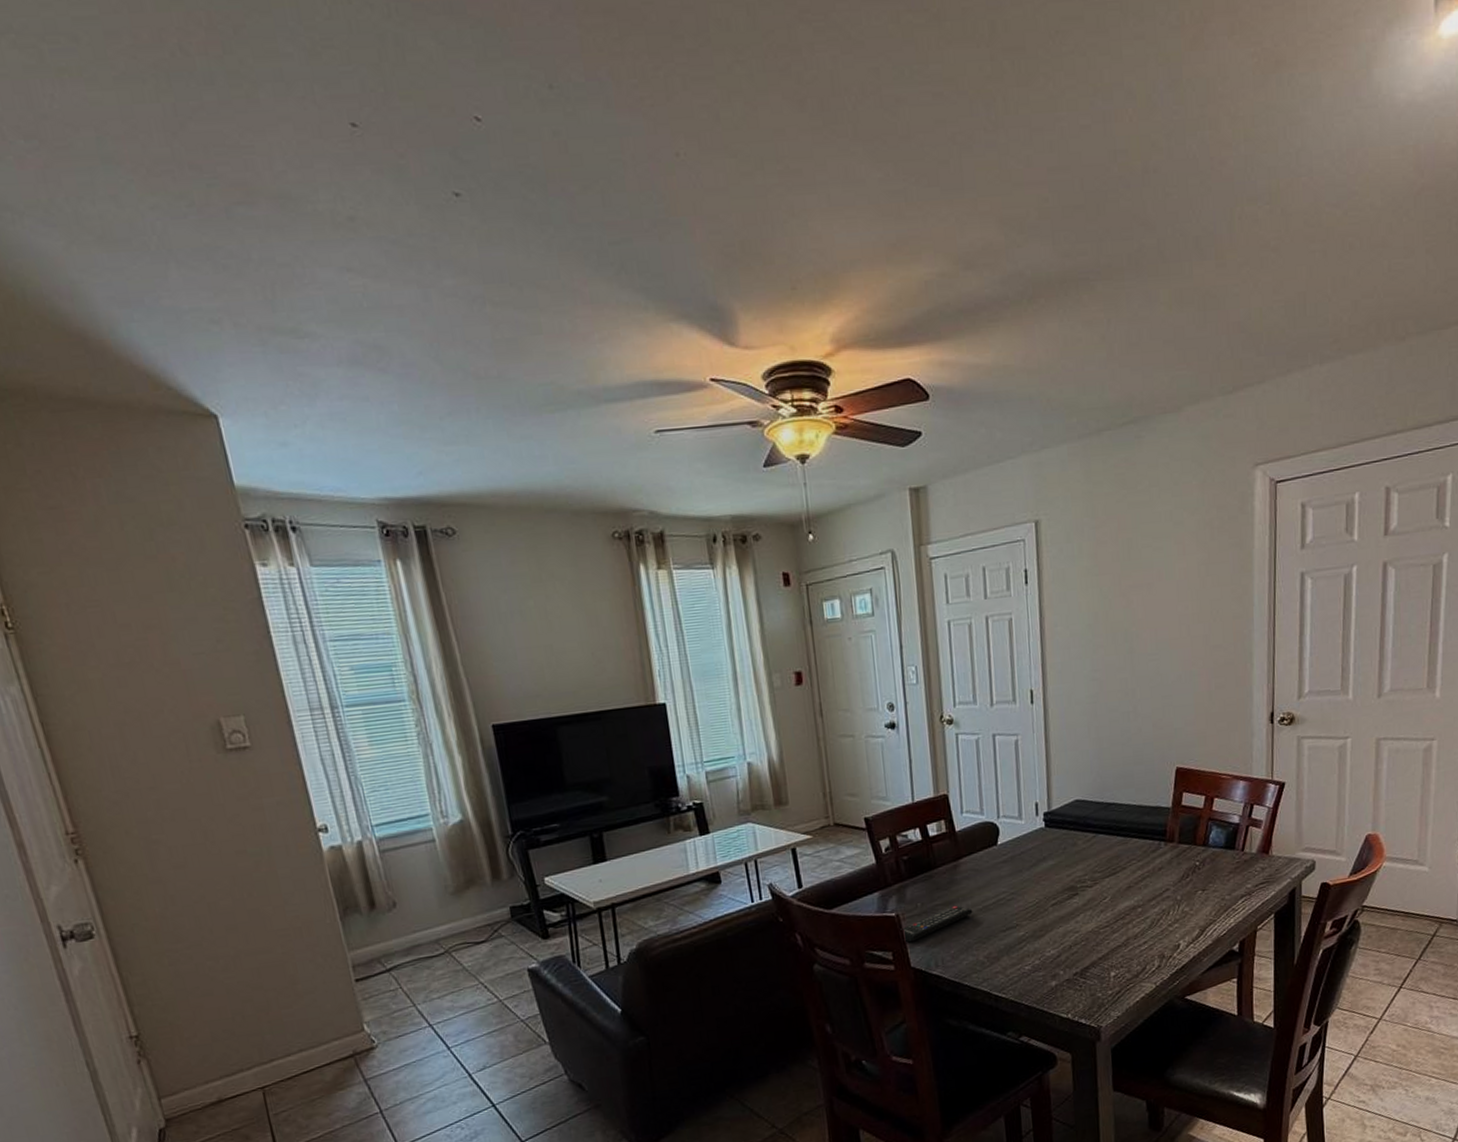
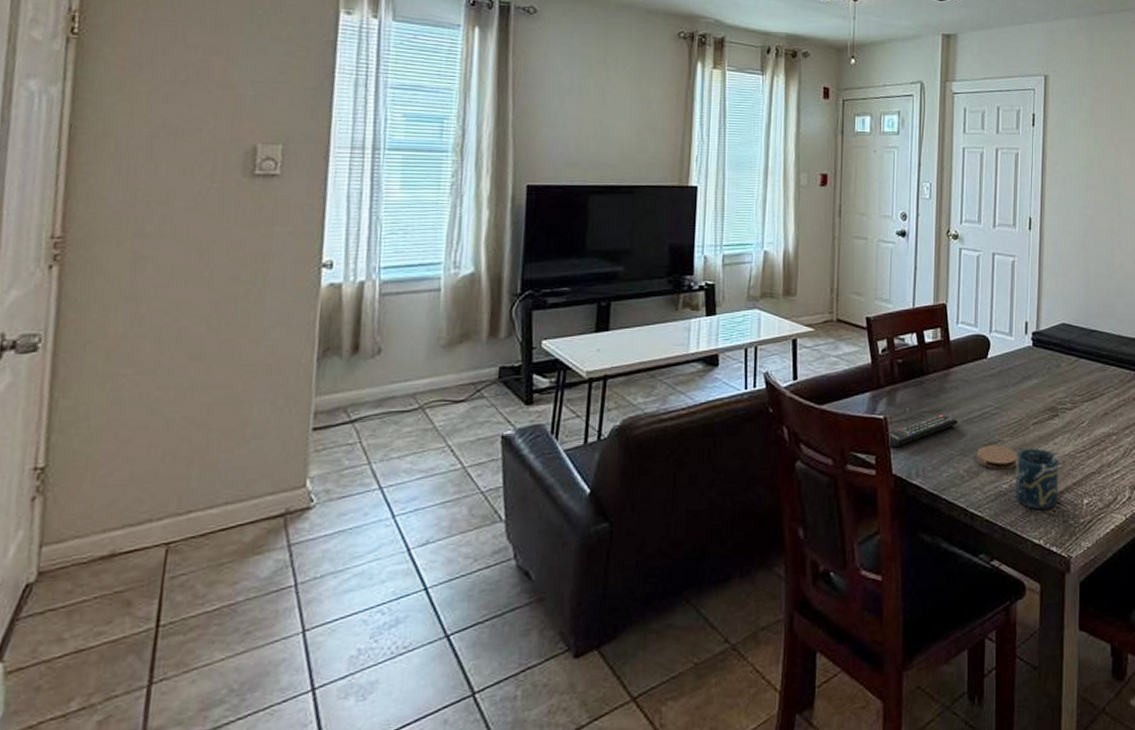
coaster: none [996,929,1039,953] -> present [977,445,1018,470]
cup: none [1036,928,1083,987] -> present [1016,448,1059,510]

